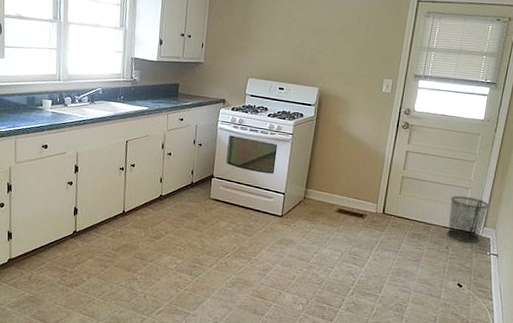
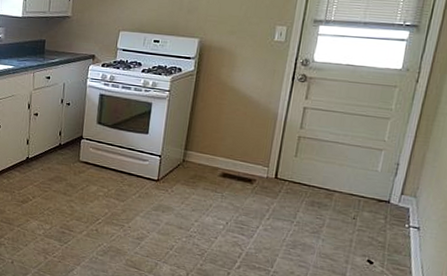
waste bin: present [446,195,490,243] -> none [353,158,409,214]

